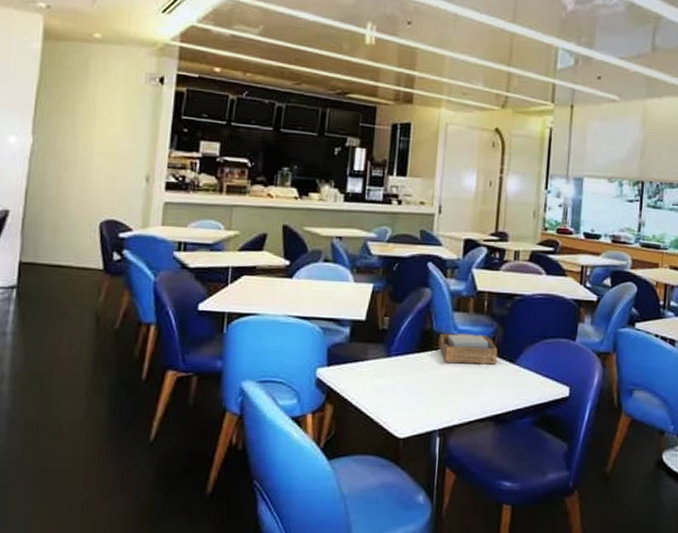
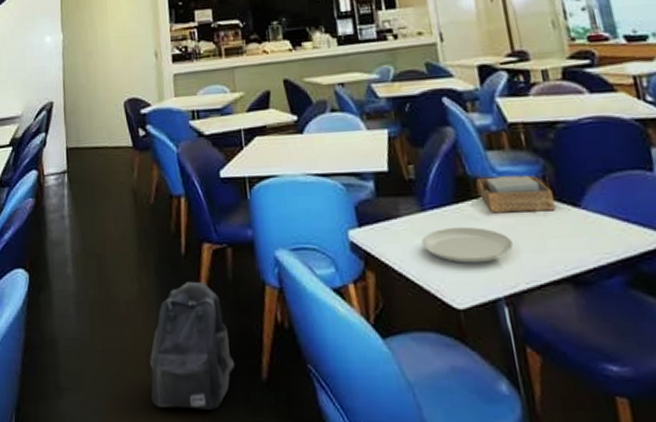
backpack: none [84,405,181,519] -> present [150,281,235,410]
plate: none [380,372,457,402] -> present [421,226,514,263]

